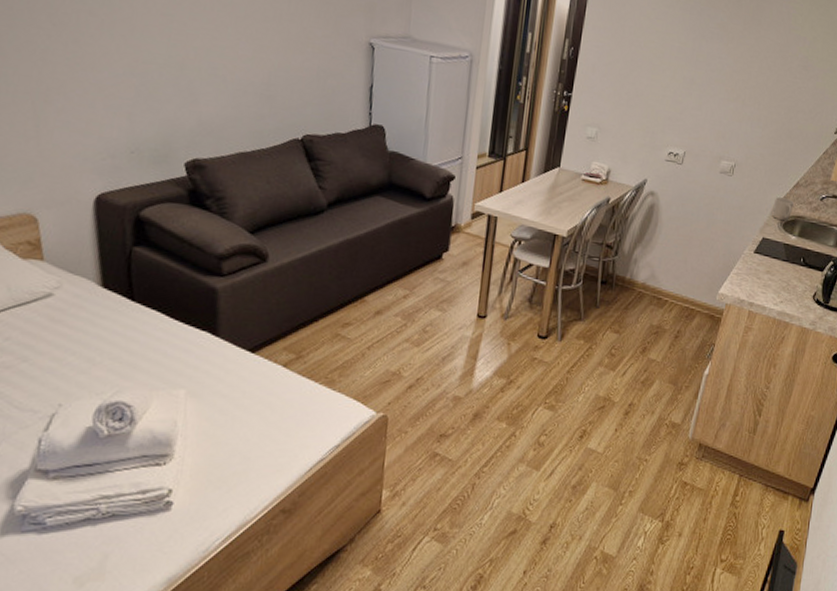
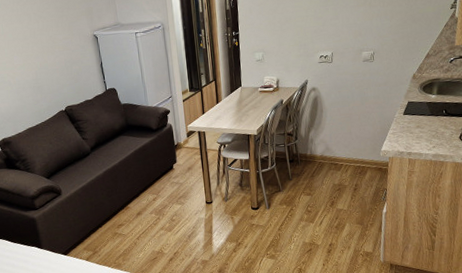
mug: present [771,197,795,221] -> none [411,67,429,86]

